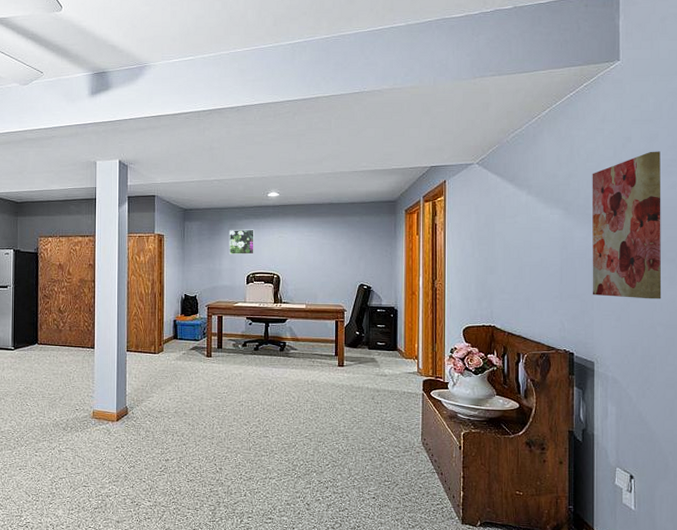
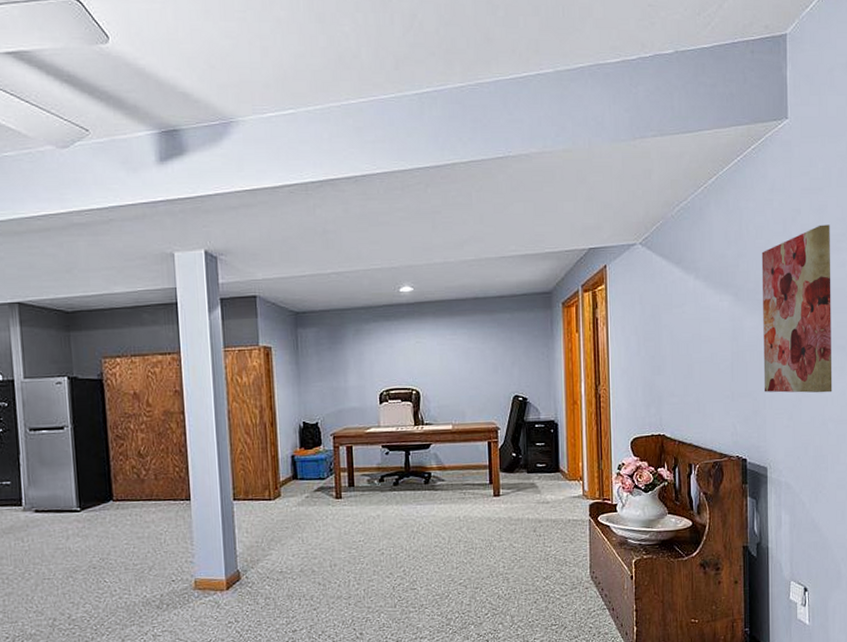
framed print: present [229,229,254,255] -> none [354,334,387,368]

